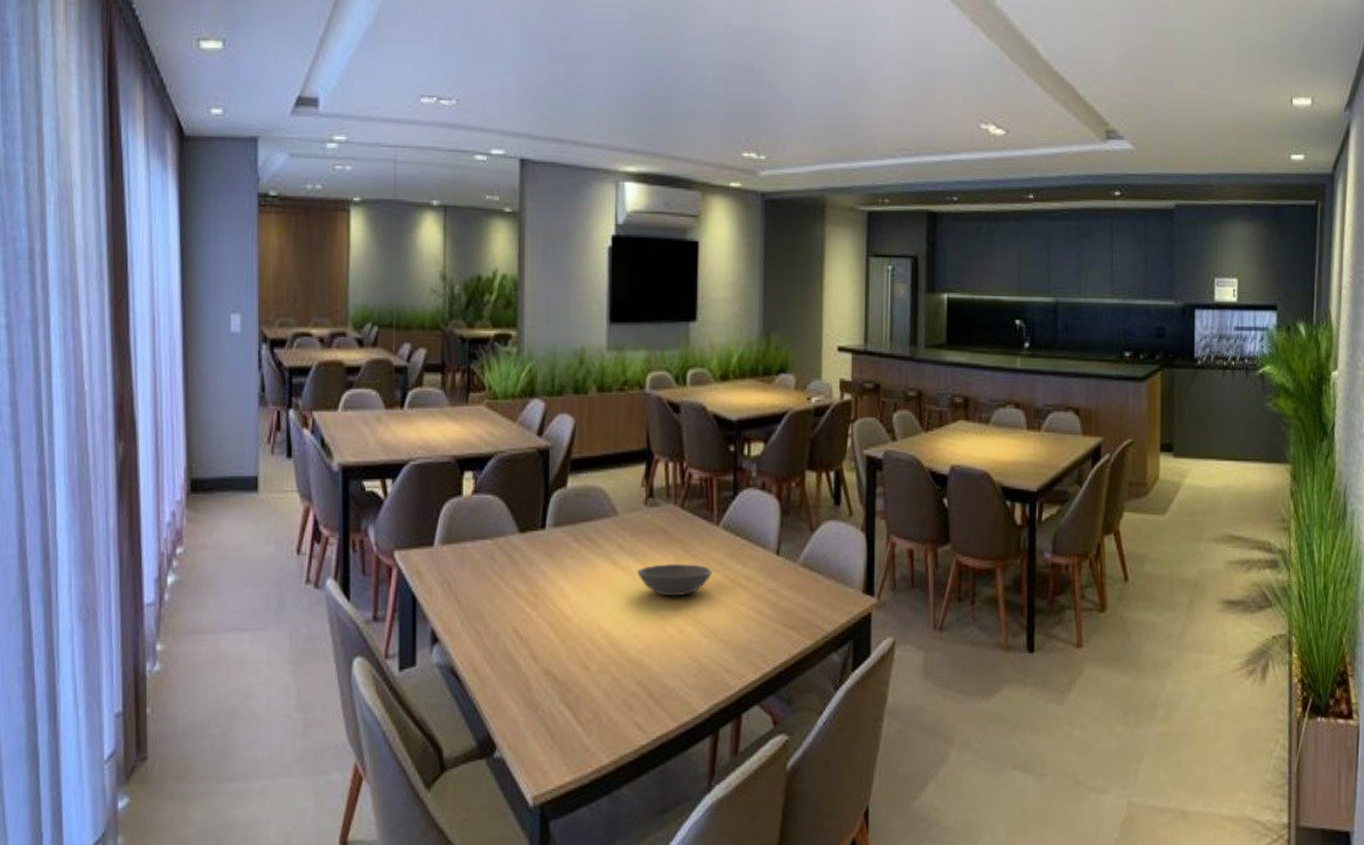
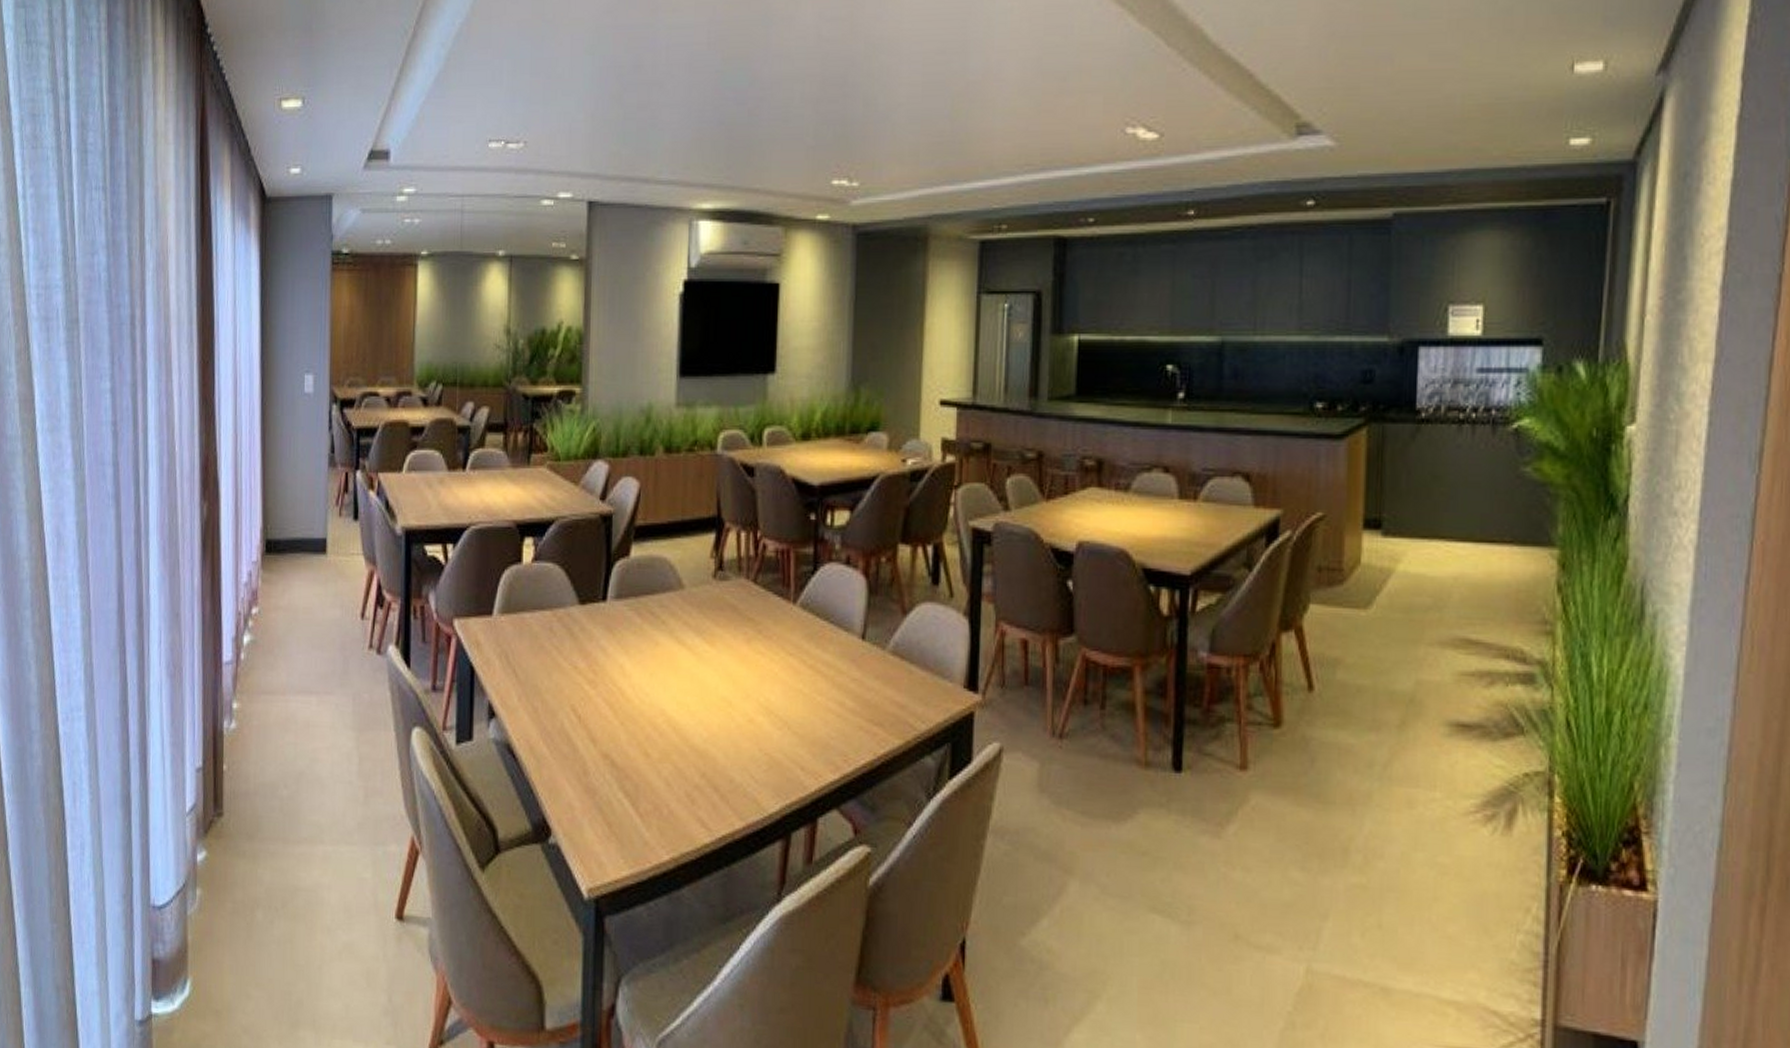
soup bowl: present [637,563,713,597] -> none [704,644,788,682]

